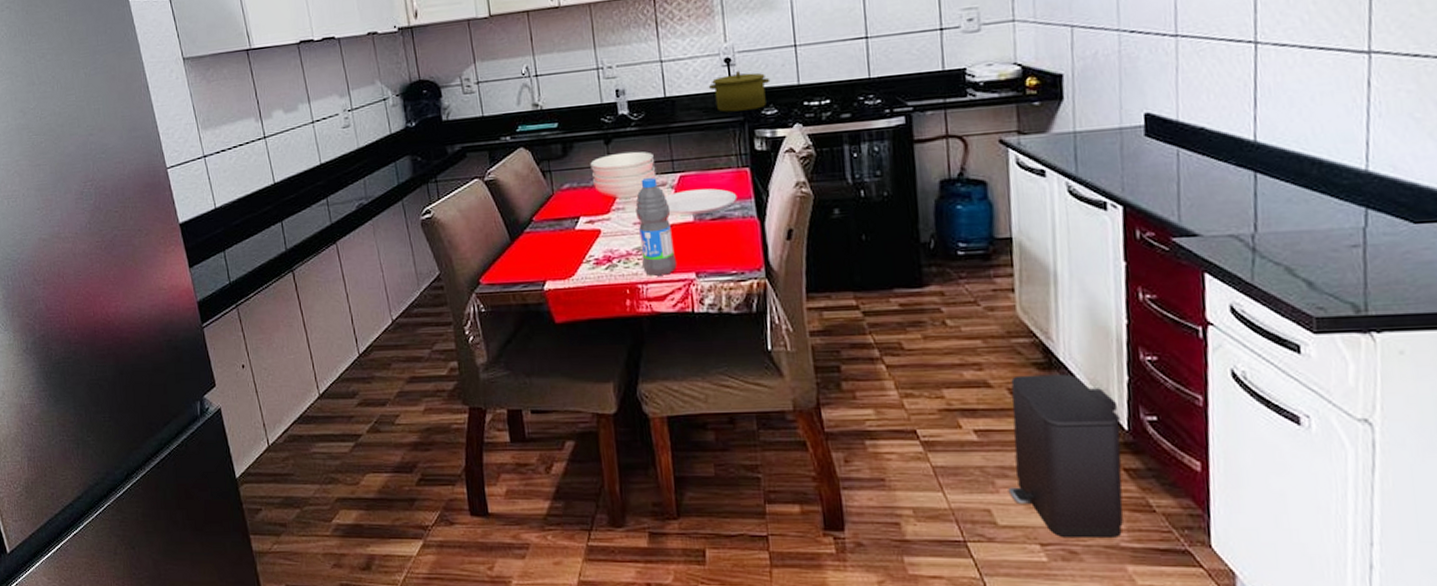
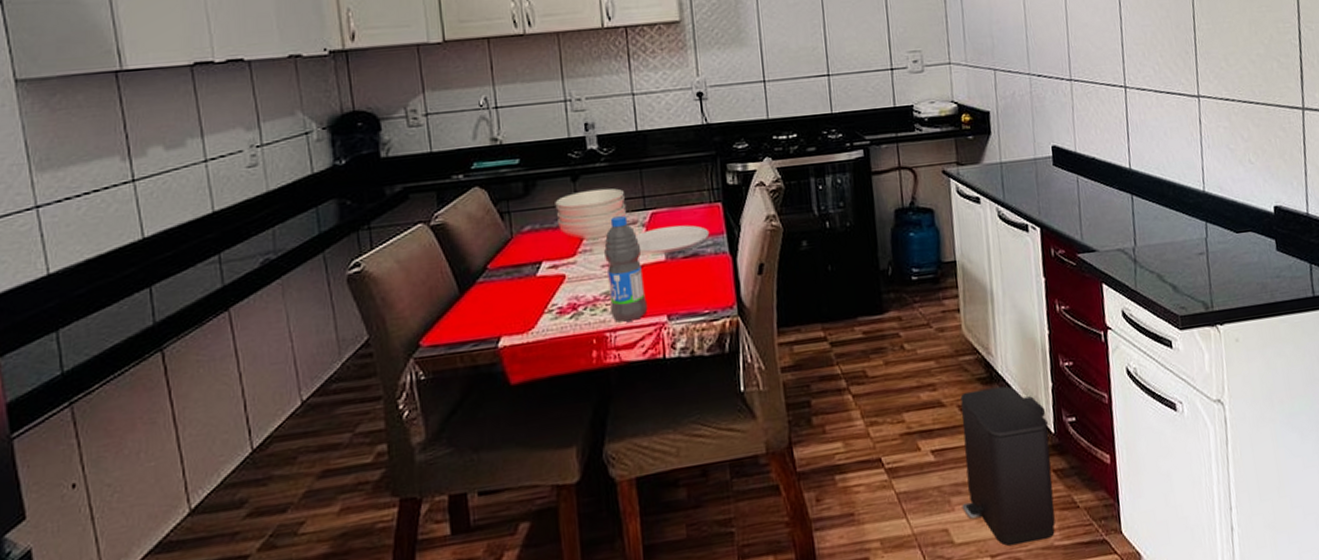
cooking pot: present [709,71,771,112] -> none [682,105,741,147]

